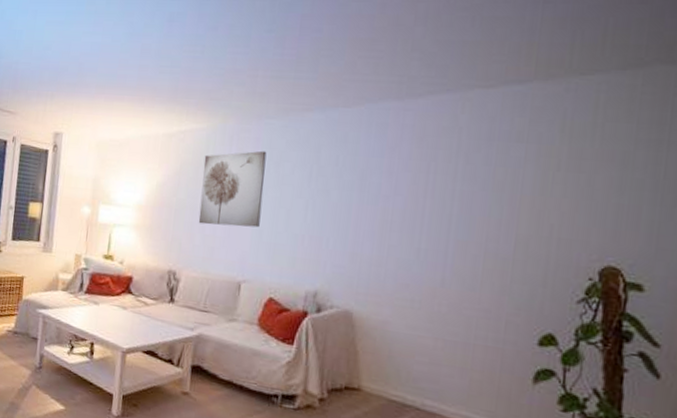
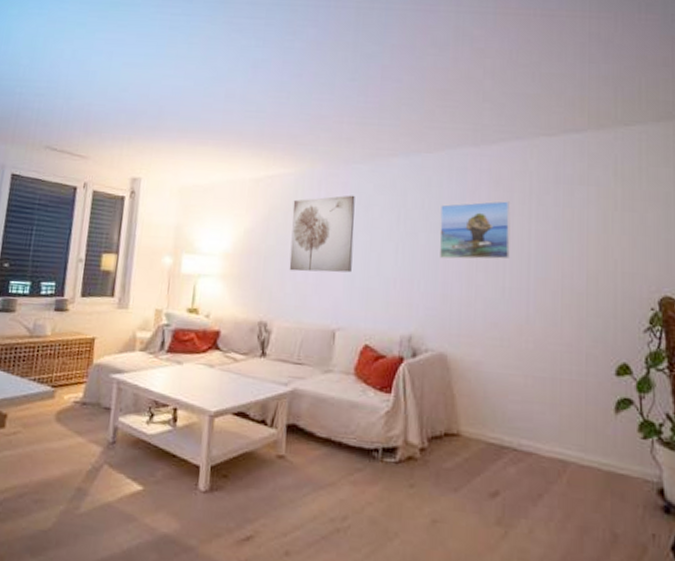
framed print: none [351,158,434,220] -> present [439,201,511,260]

